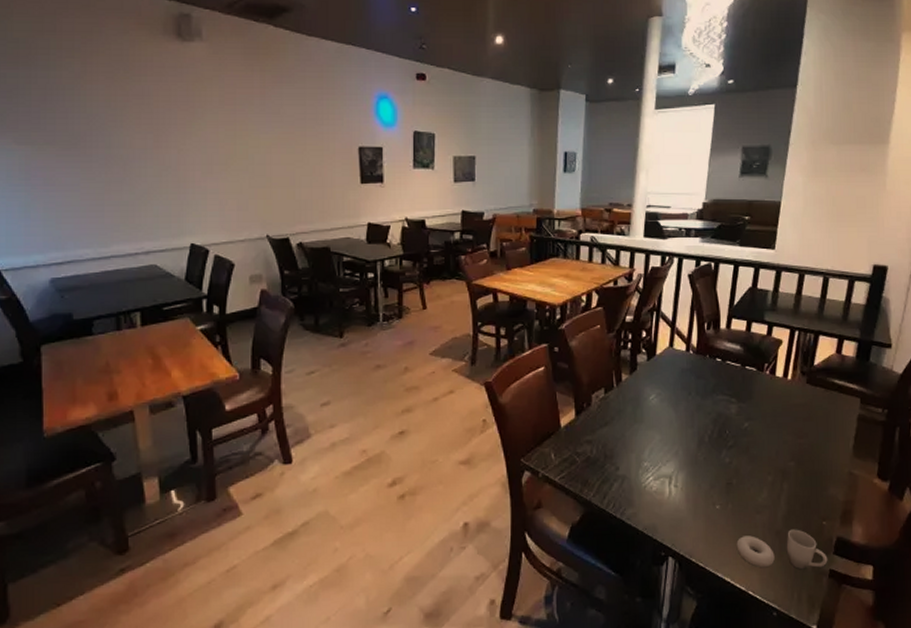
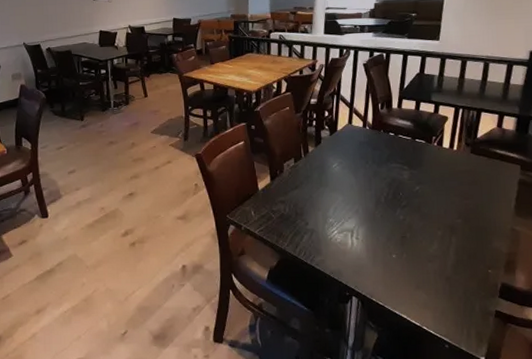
cup: present [736,529,828,569] -> none [411,276,494,309]

